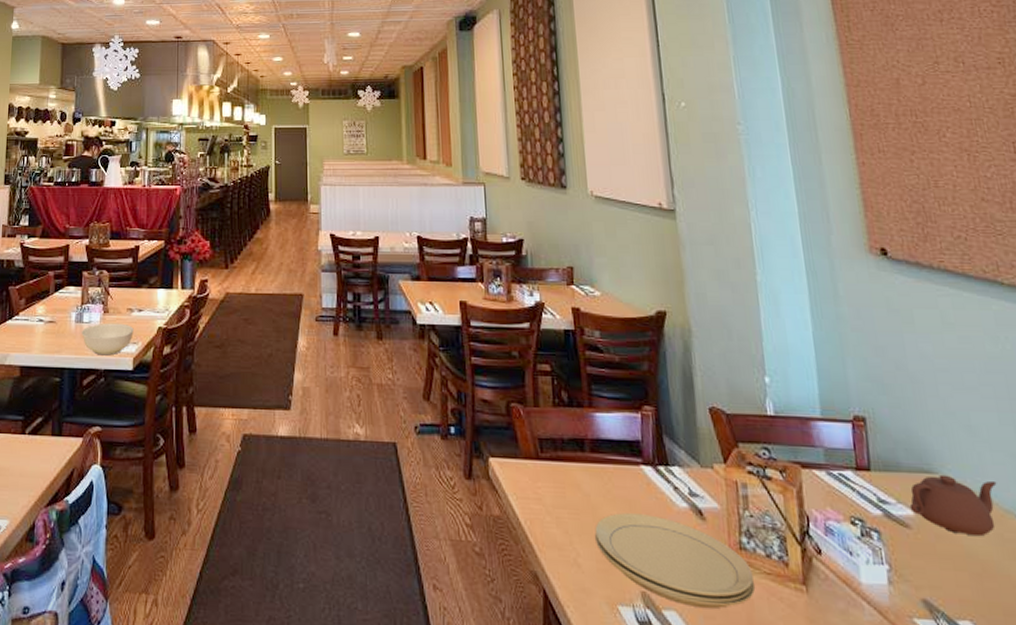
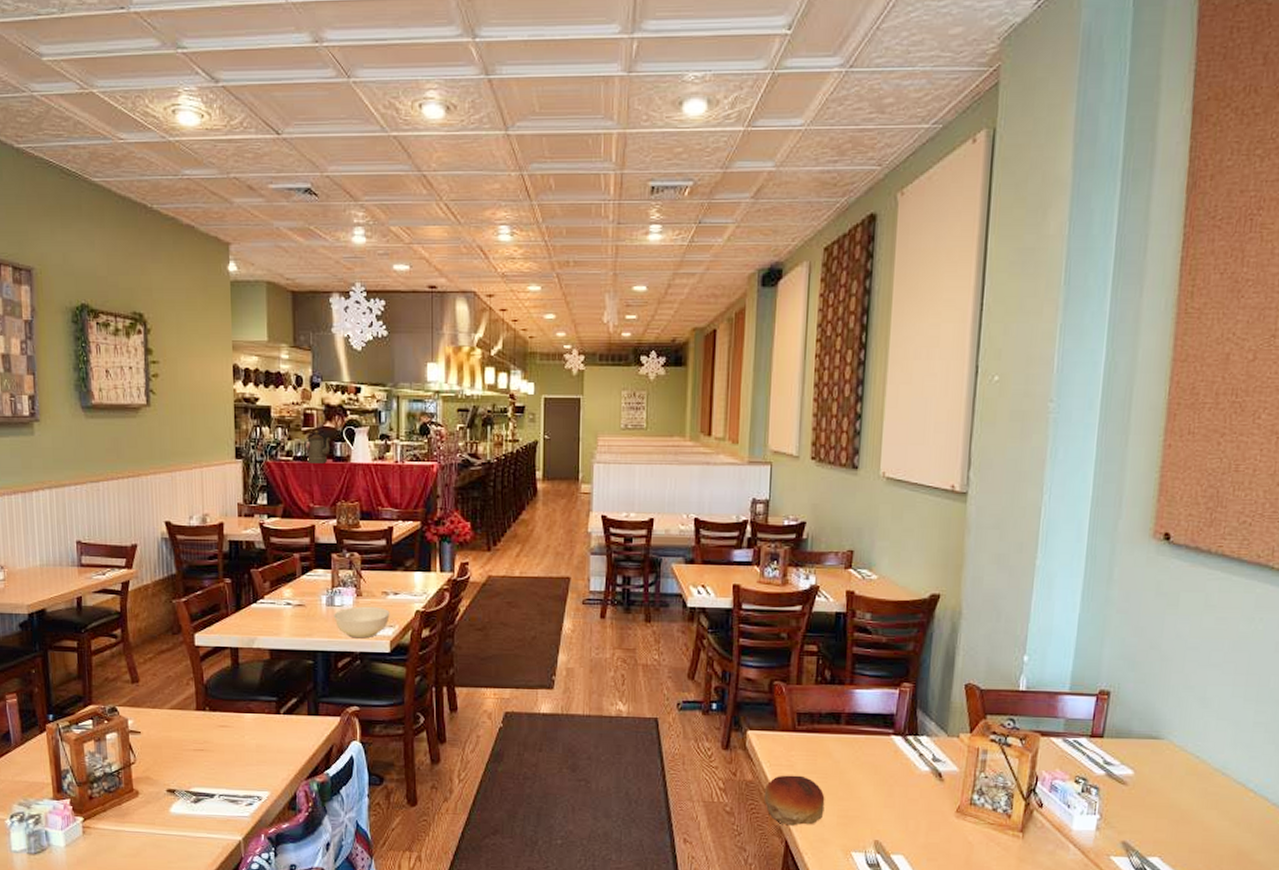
coffee pot: none [63,159,87,188] -> present [303,430,331,463]
bread roll: none [514,509,581,572] -> present [763,775,825,826]
plate: present [594,513,756,609] -> none [838,776,978,853]
teapot: present [909,474,997,537] -> none [1130,740,1214,791]

